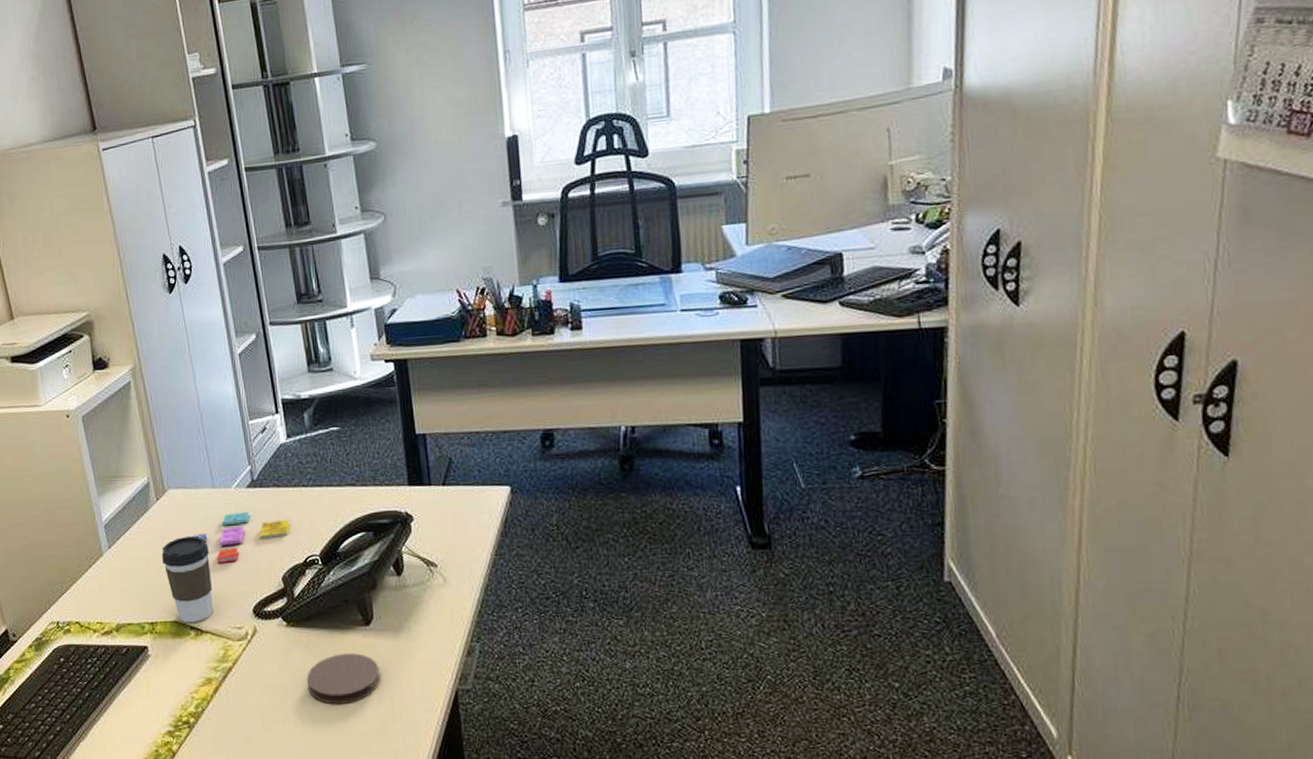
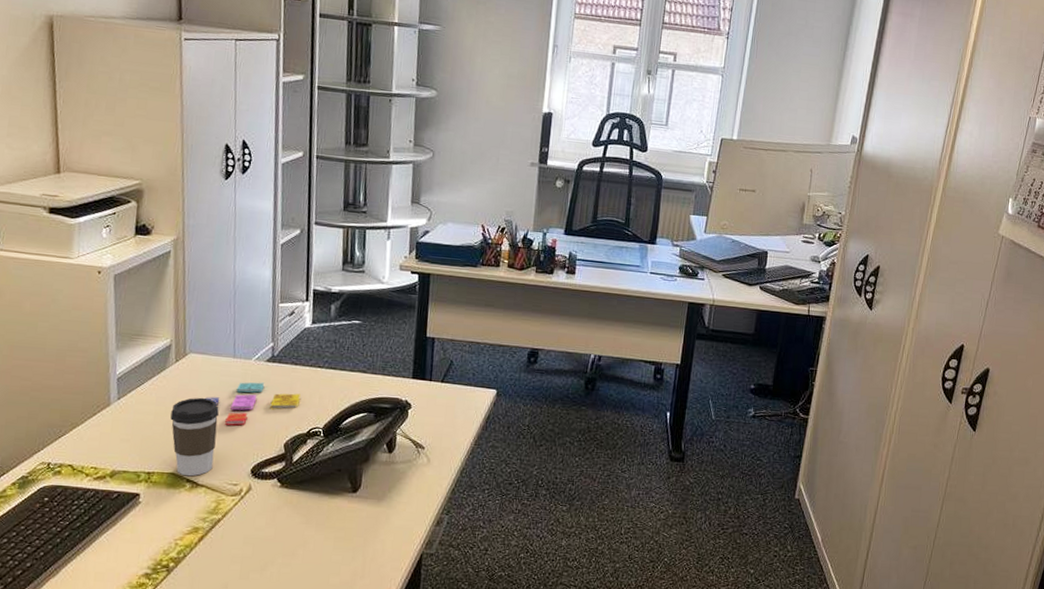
coaster: present [307,653,380,705] -> none [289,515,358,560]

